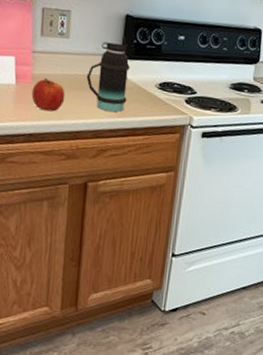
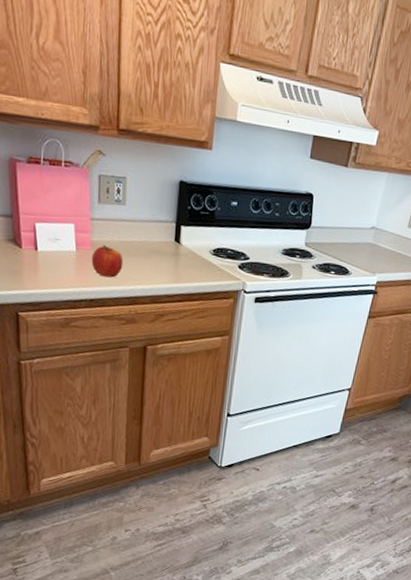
bottle: present [86,36,130,112] -> none [143,202,185,278]

